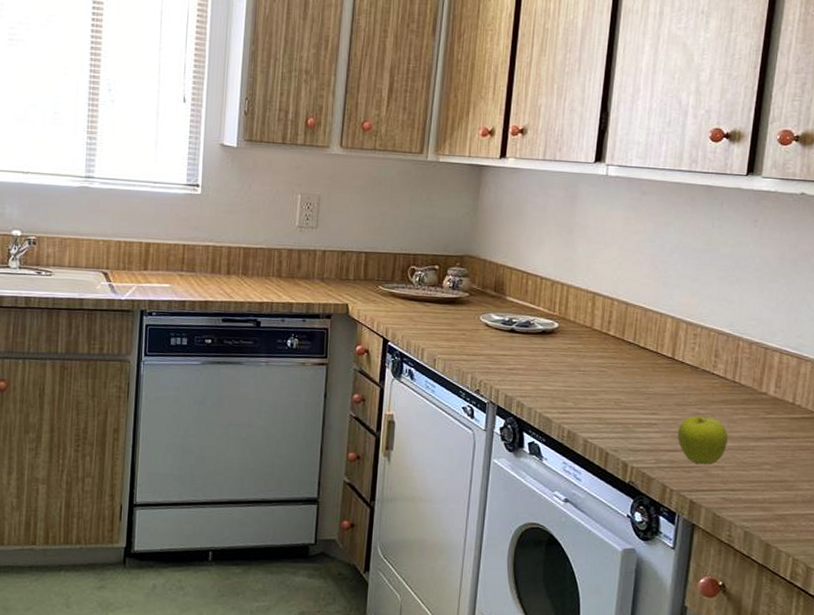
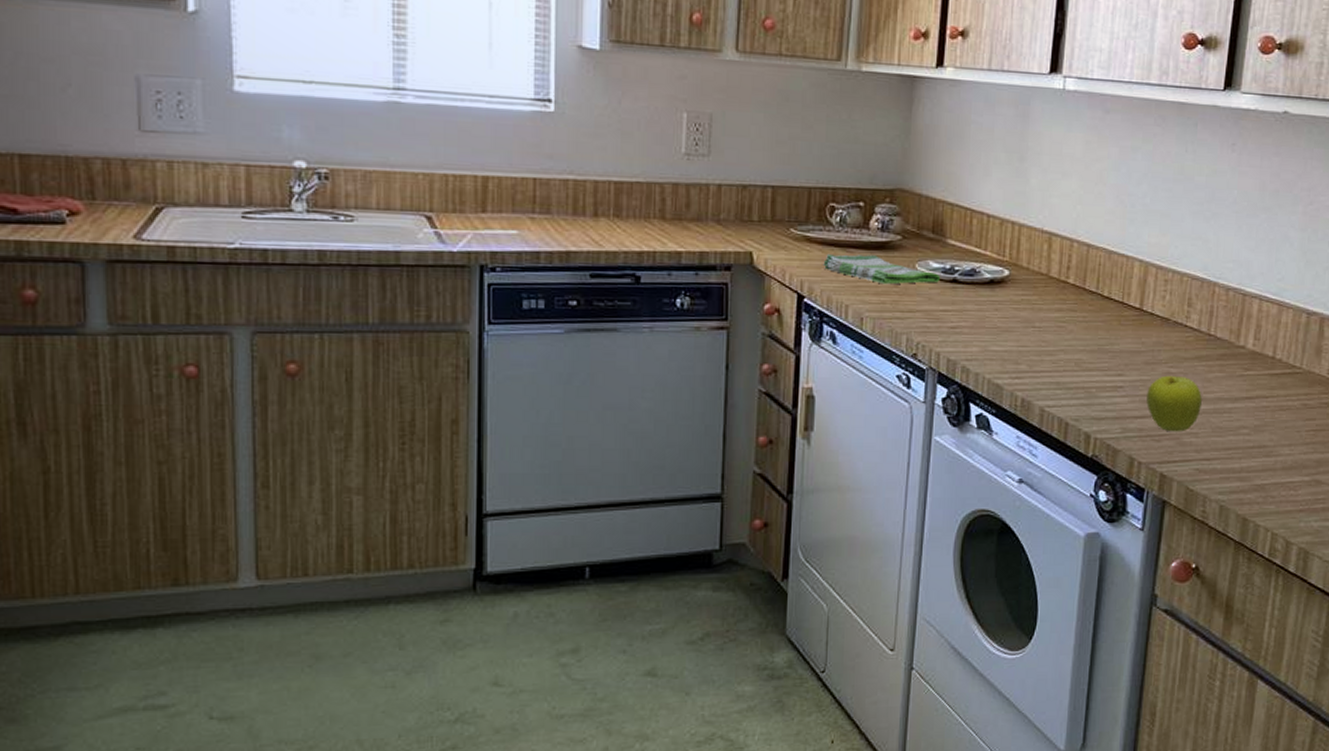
dish towel: none [404,306,501,333] -> present [823,253,941,285]

